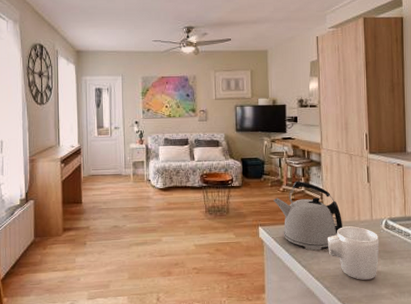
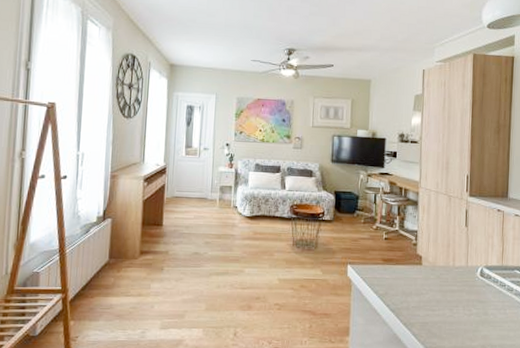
kettle: present [273,181,343,251] -> none [365,219,437,295]
mug: present [327,226,380,281] -> none [418,271,473,331]

